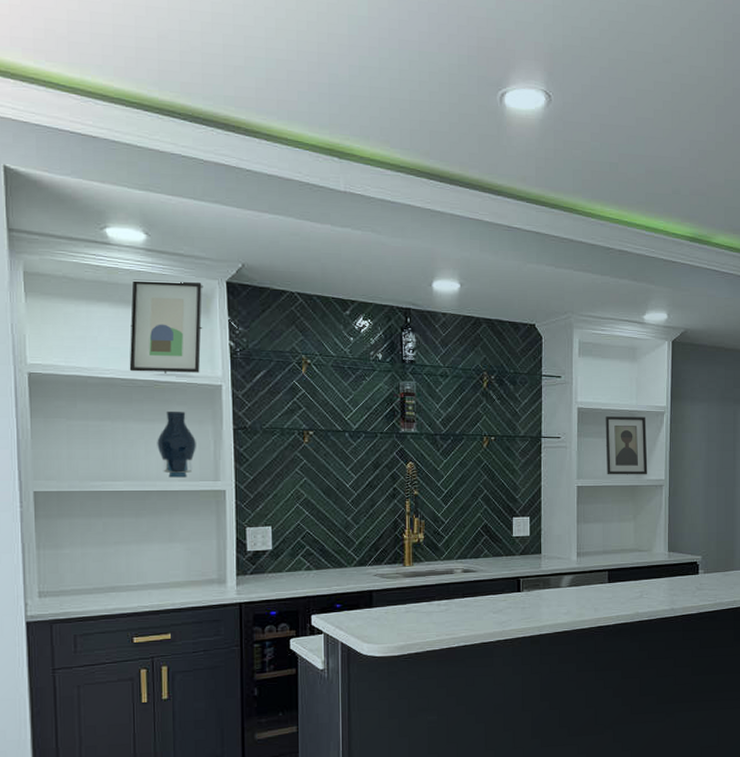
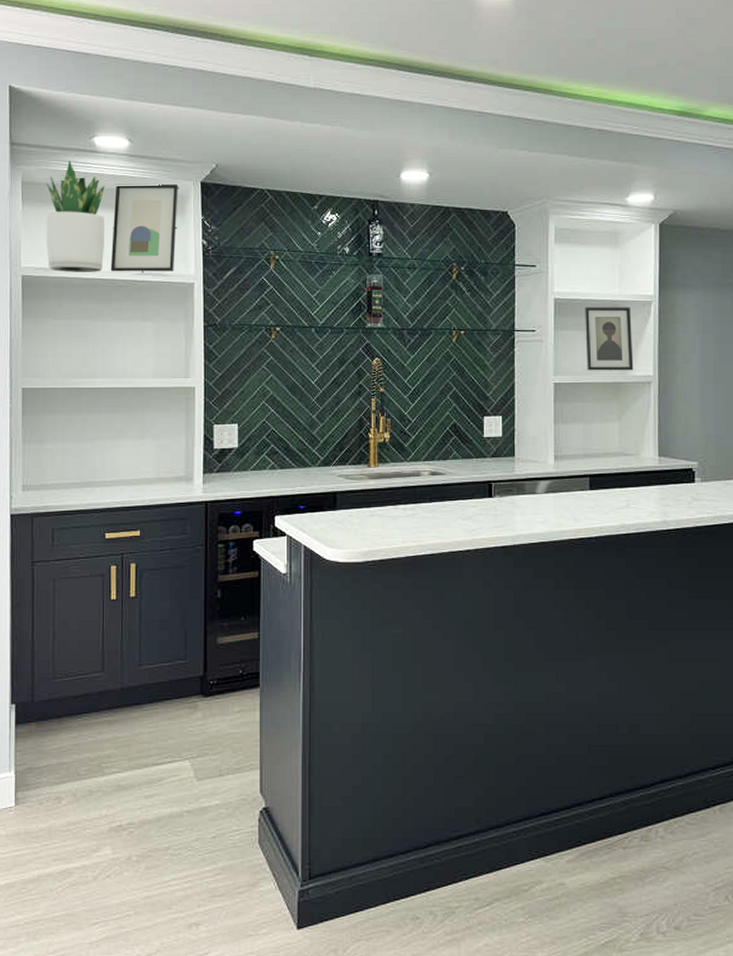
planter: none [52,251,122,371] -> present [46,160,105,272]
vase: present [157,411,196,478] -> none [133,309,169,375]

